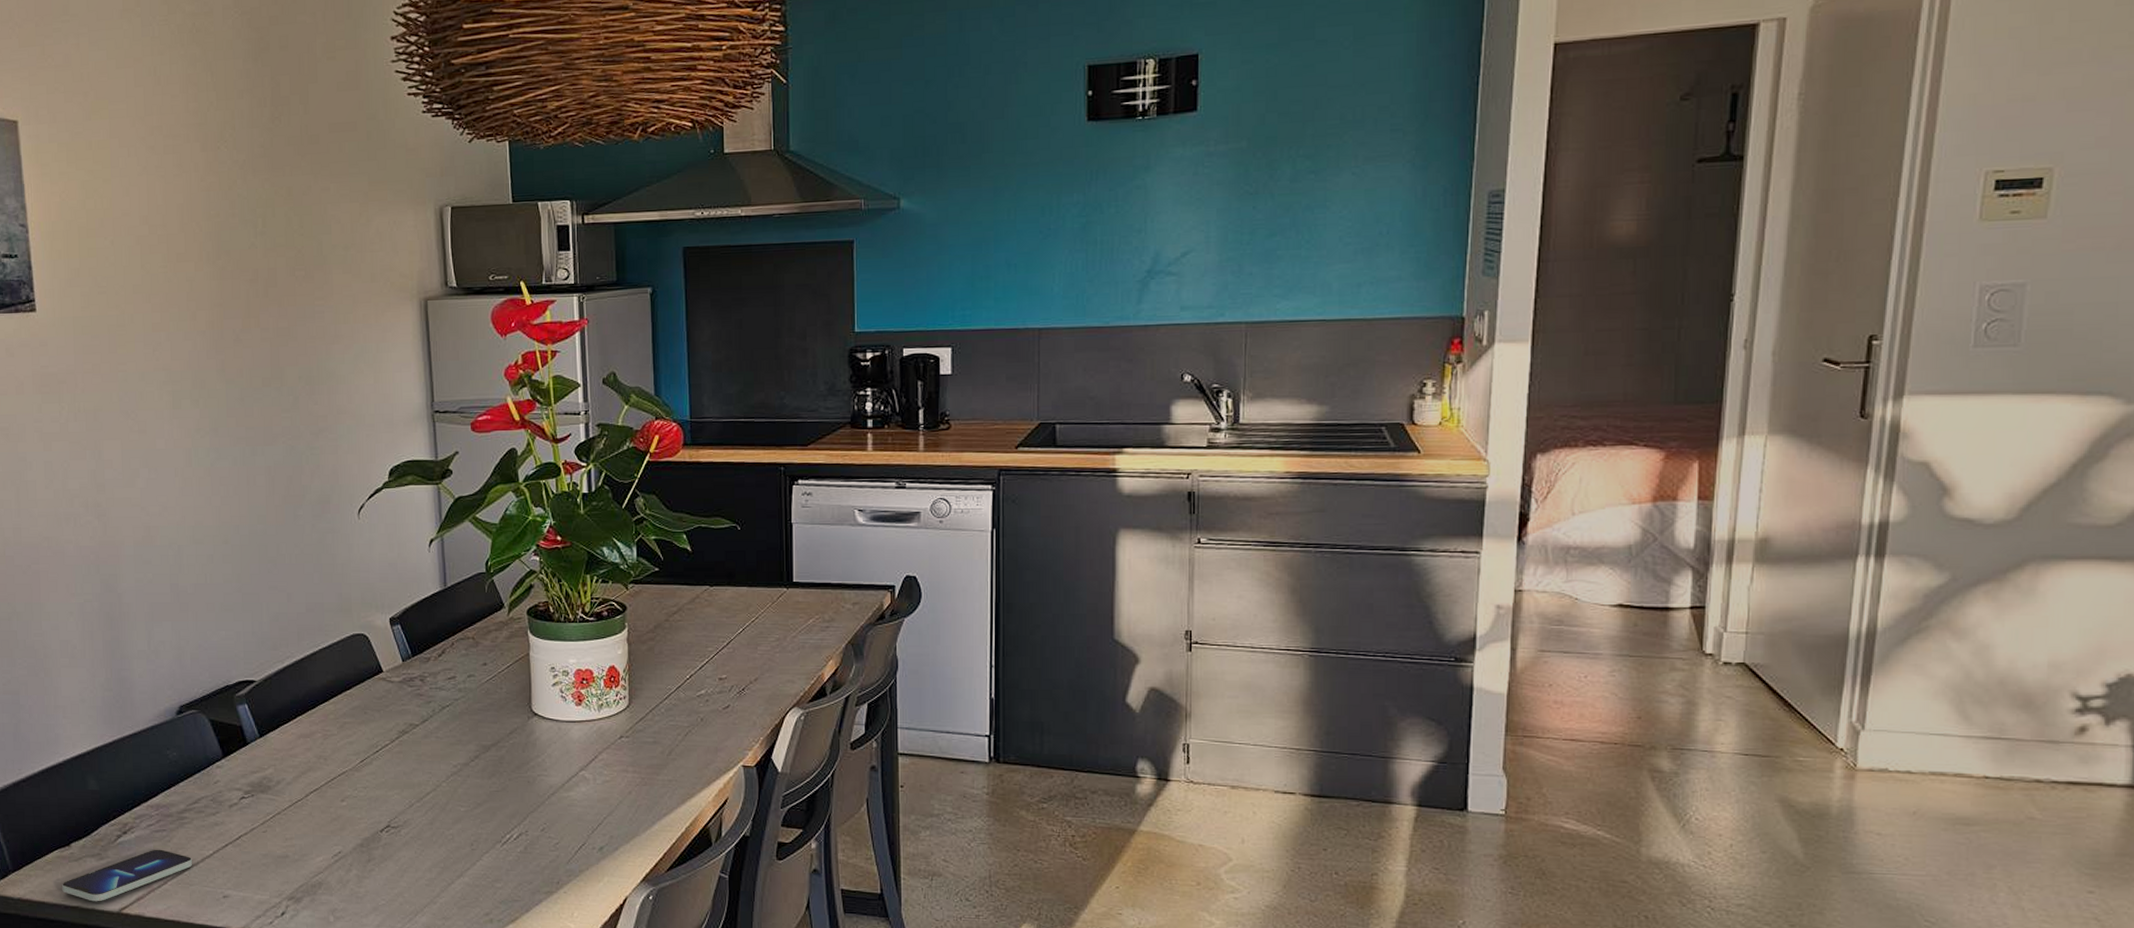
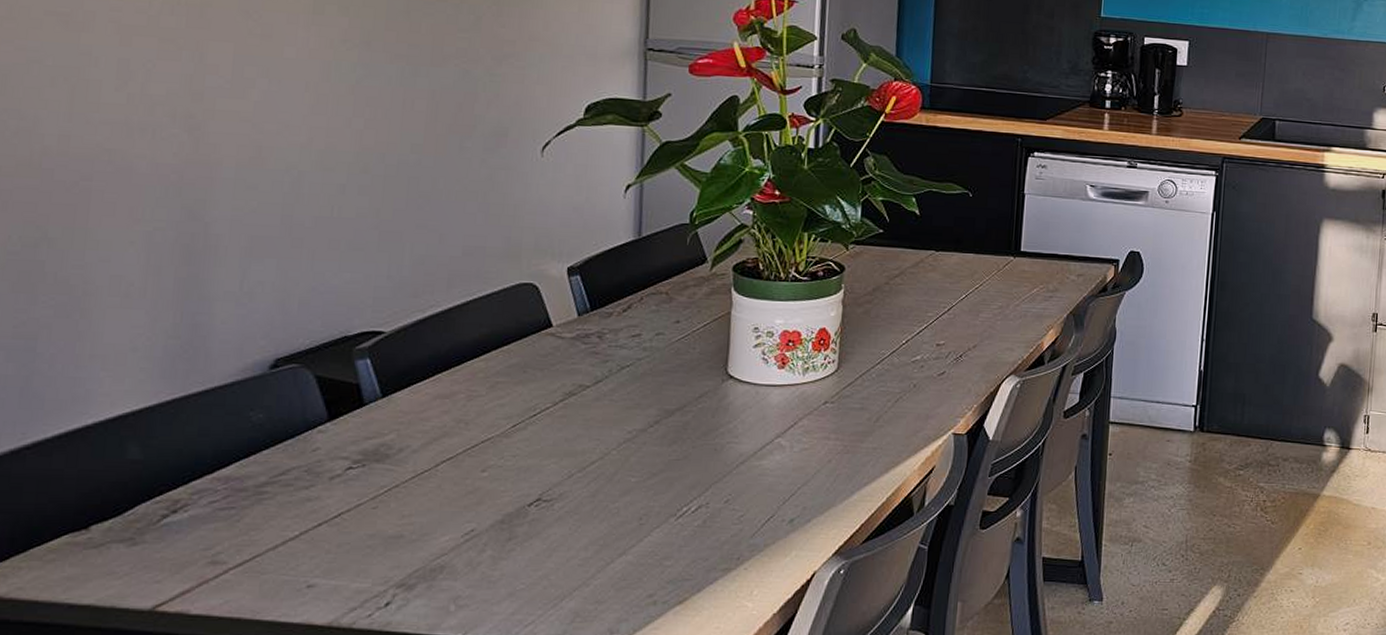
smartphone: present [62,849,192,902] -> none [68,531,268,598]

